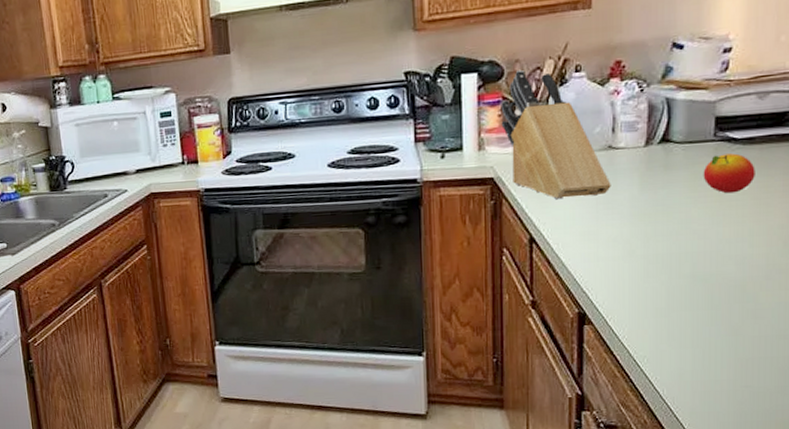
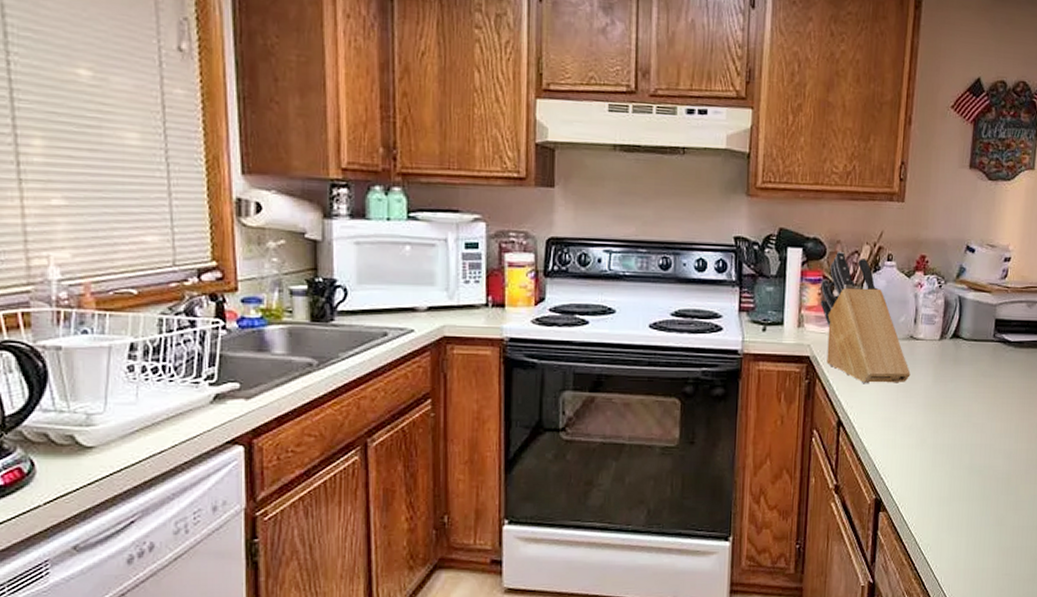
apple: present [703,153,755,194] -> none [983,354,1023,391]

